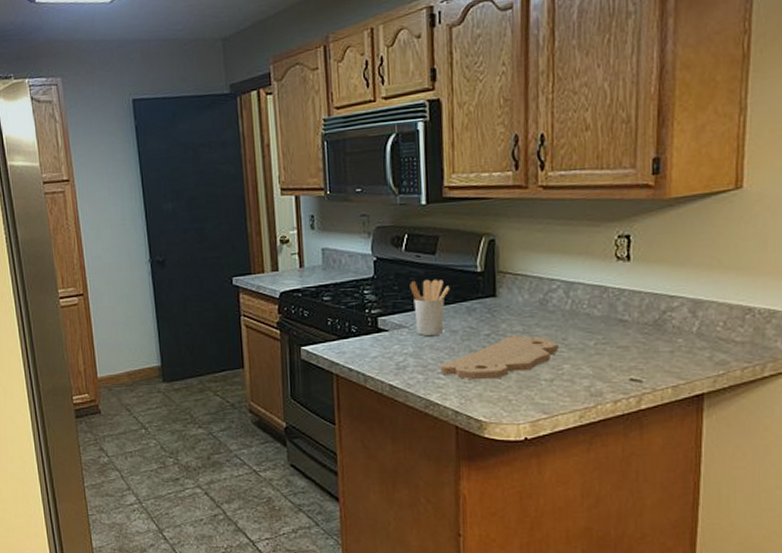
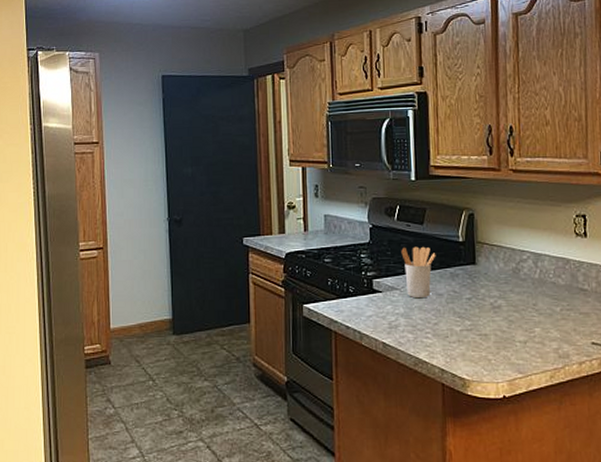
cutting board: present [440,335,559,380] -> none [428,300,530,340]

